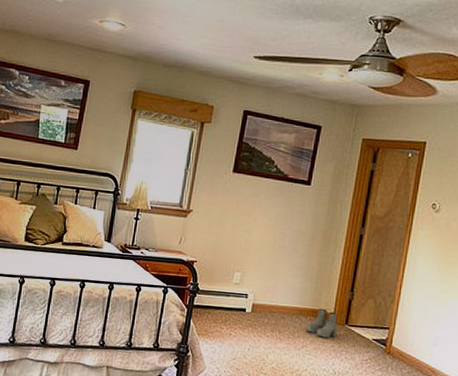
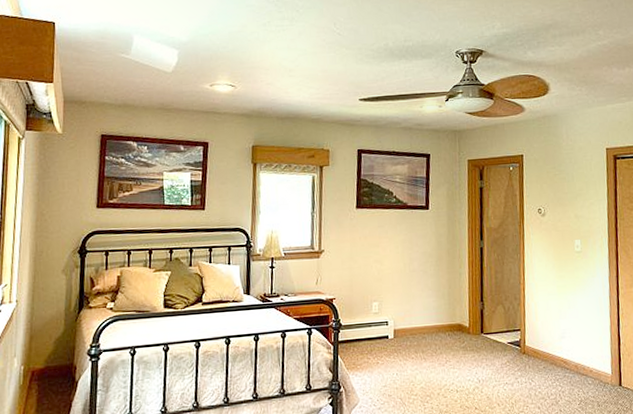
boots: present [306,308,338,339] -> none [446,322,476,350]

